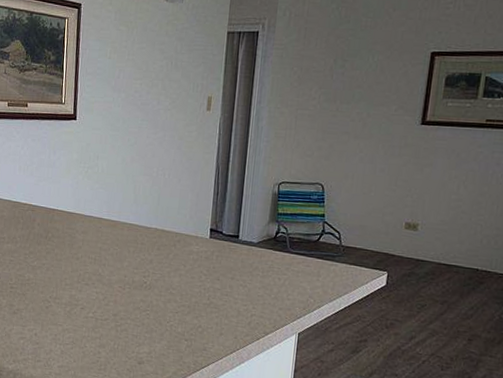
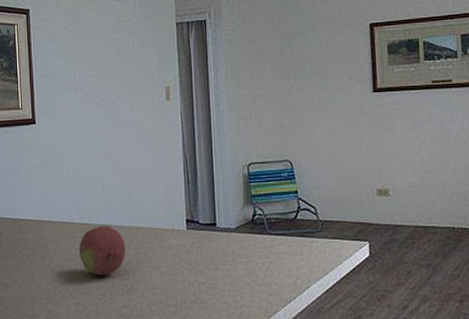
fruit: none [104,224,150,271] -> present [79,225,126,276]

